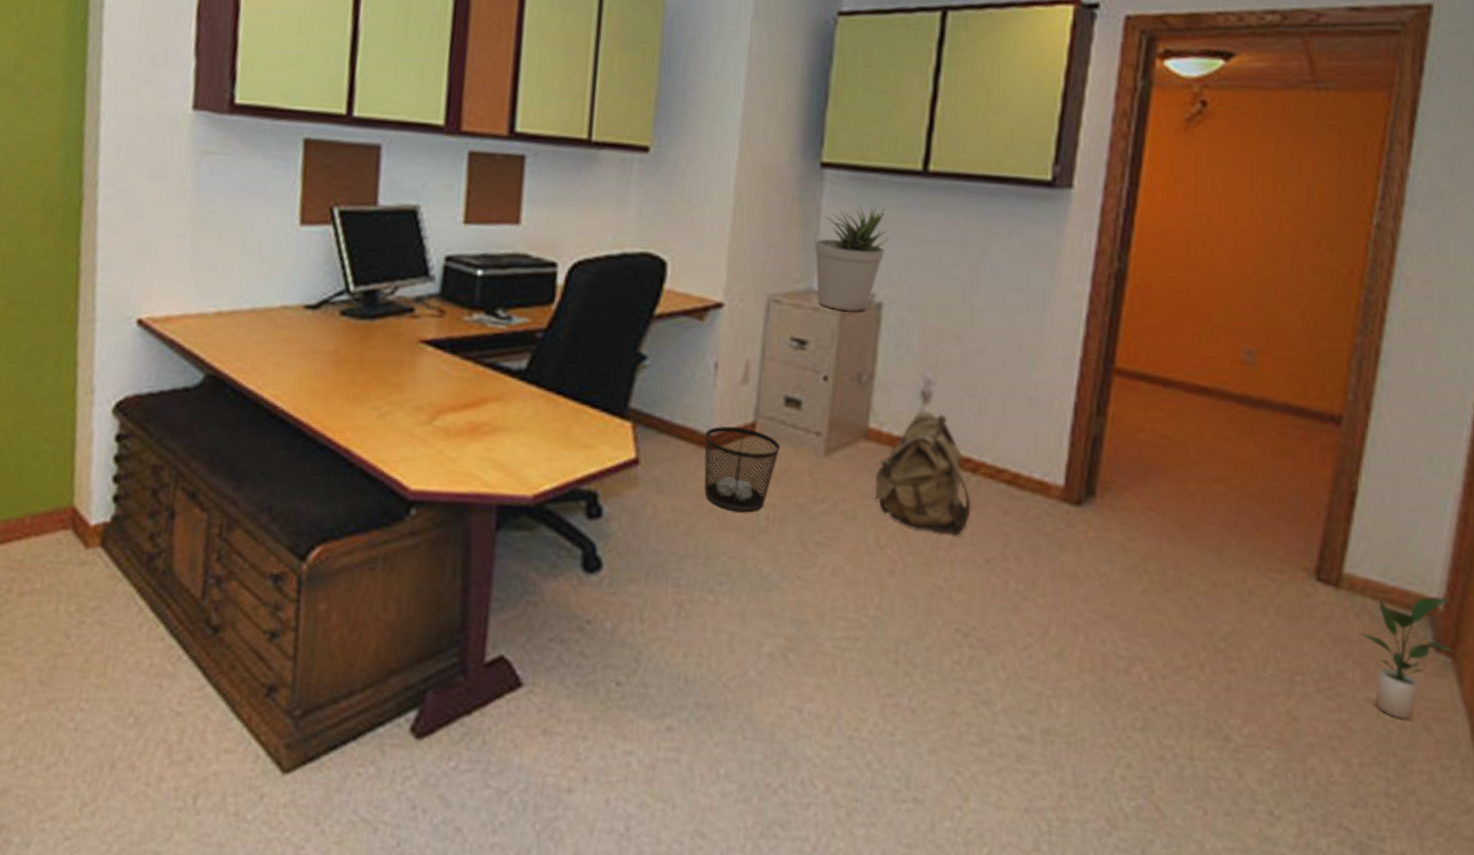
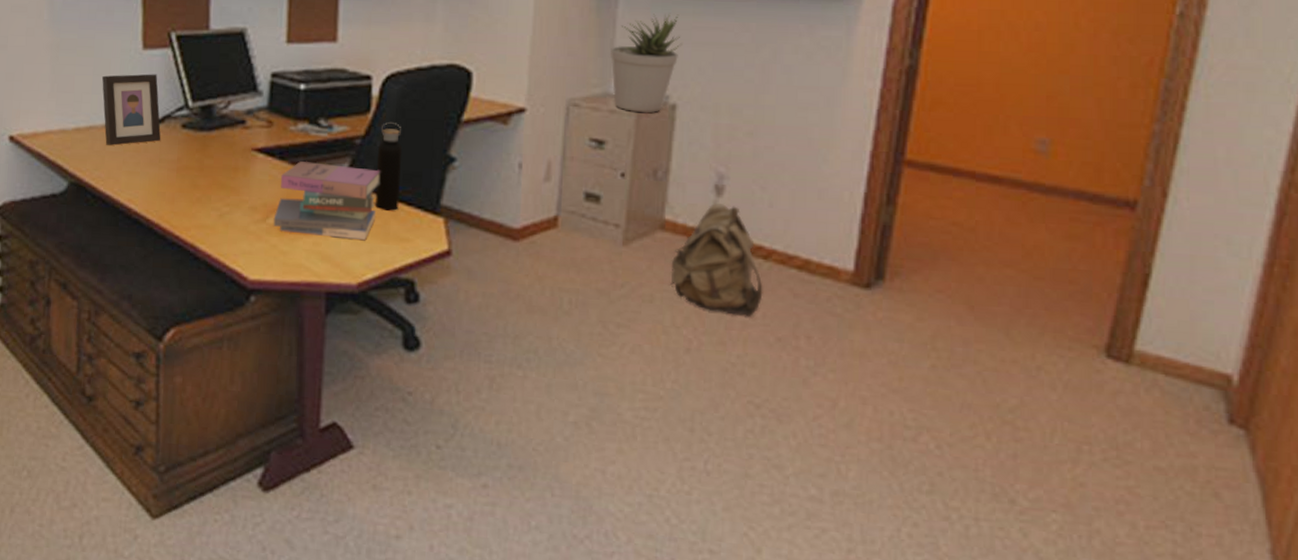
picture frame: none [250,252,316,333] -> present [101,74,161,146]
books: none [440,356,564,447] -> present [273,161,381,241]
water bottle: none [555,315,589,413] -> present [374,122,403,211]
waste bin: present [704,426,780,513] -> none [511,219,581,297]
potted plant: present [1358,596,1456,720] -> none [1148,372,1249,487]

